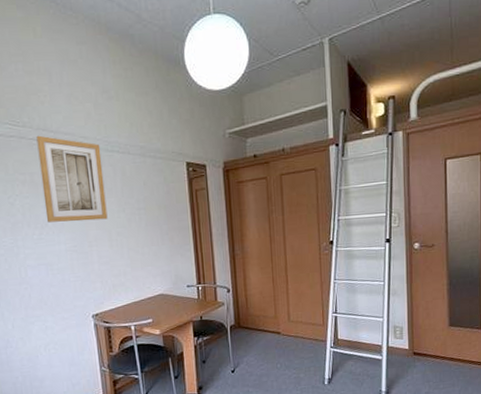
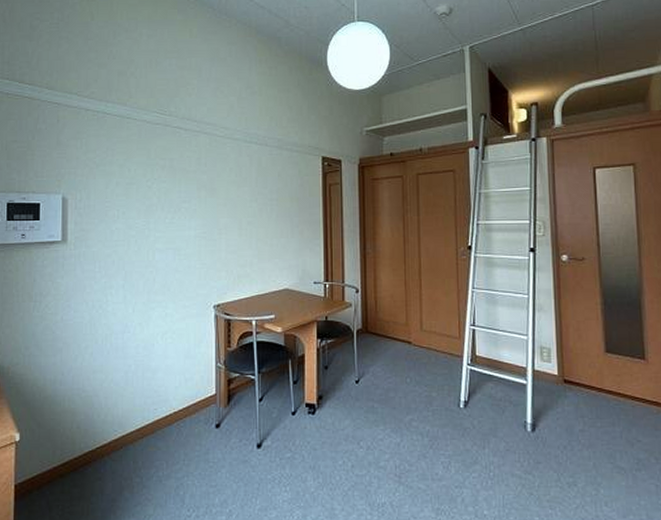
wall art: present [36,135,108,223] -> none [180,124,240,208]

